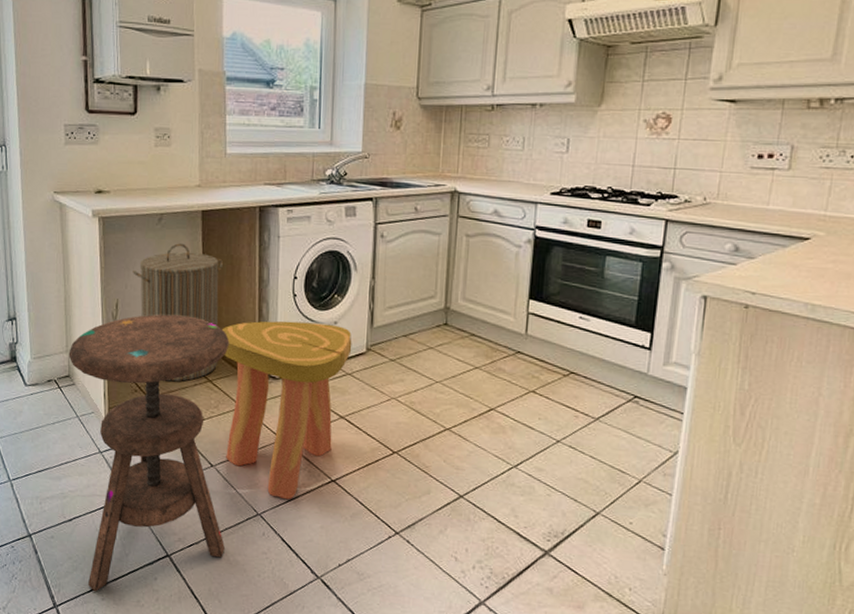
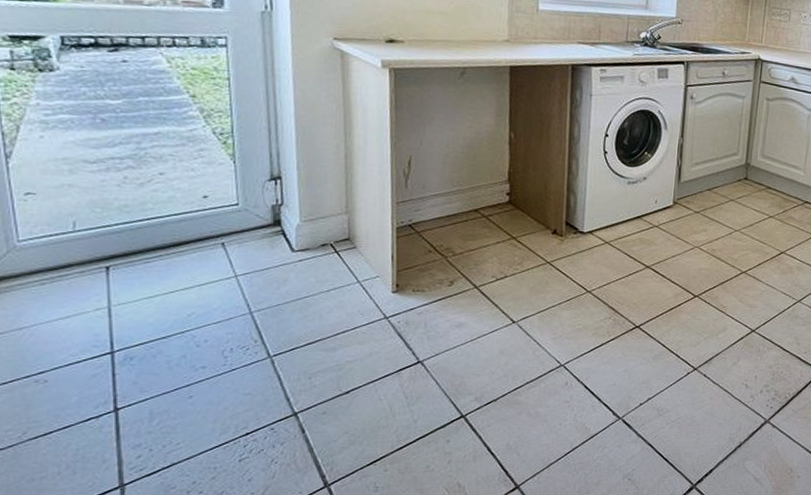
side table: present [68,314,230,592] -> none [349,171,537,464]
laundry hamper: present [133,243,223,382] -> none [429,98,531,241]
stool: present [221,321,352,500] -> none [528,177,660,349]

